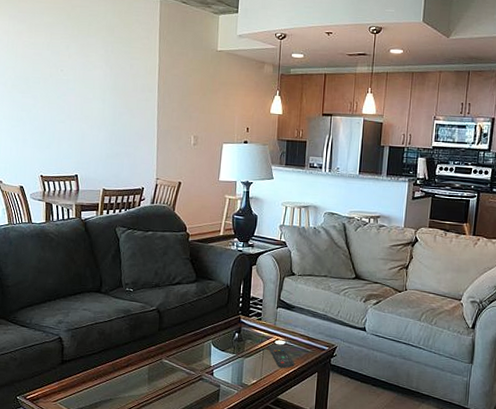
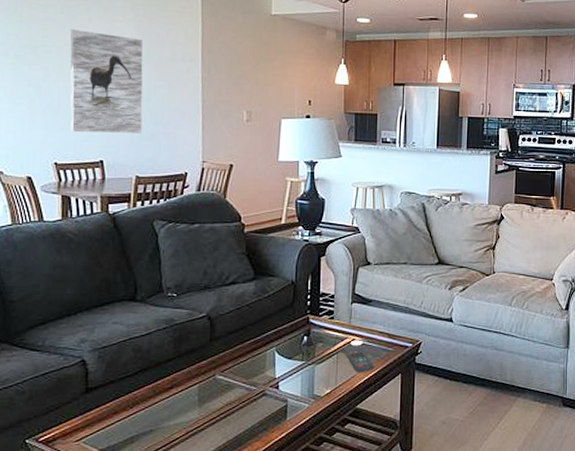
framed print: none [53,63,111,153] -> present [70,29,144,134]

